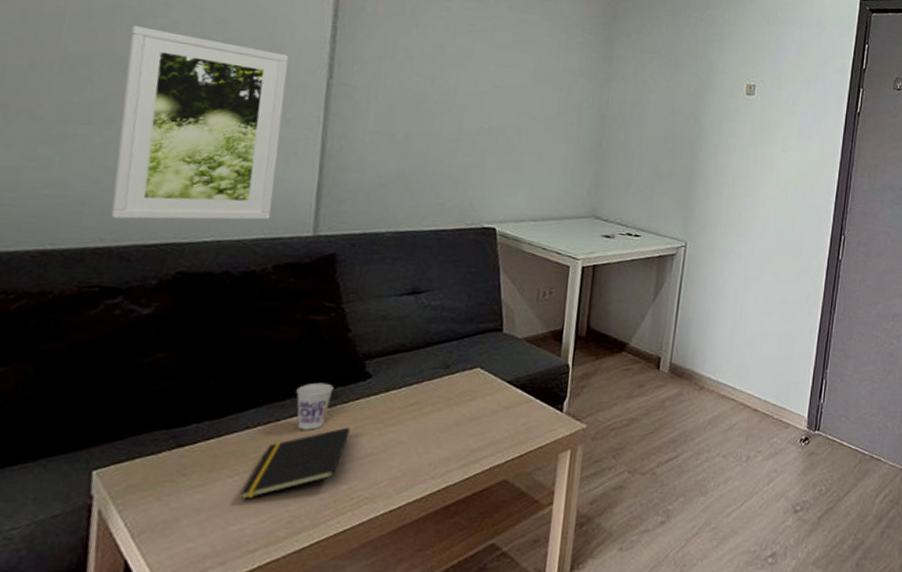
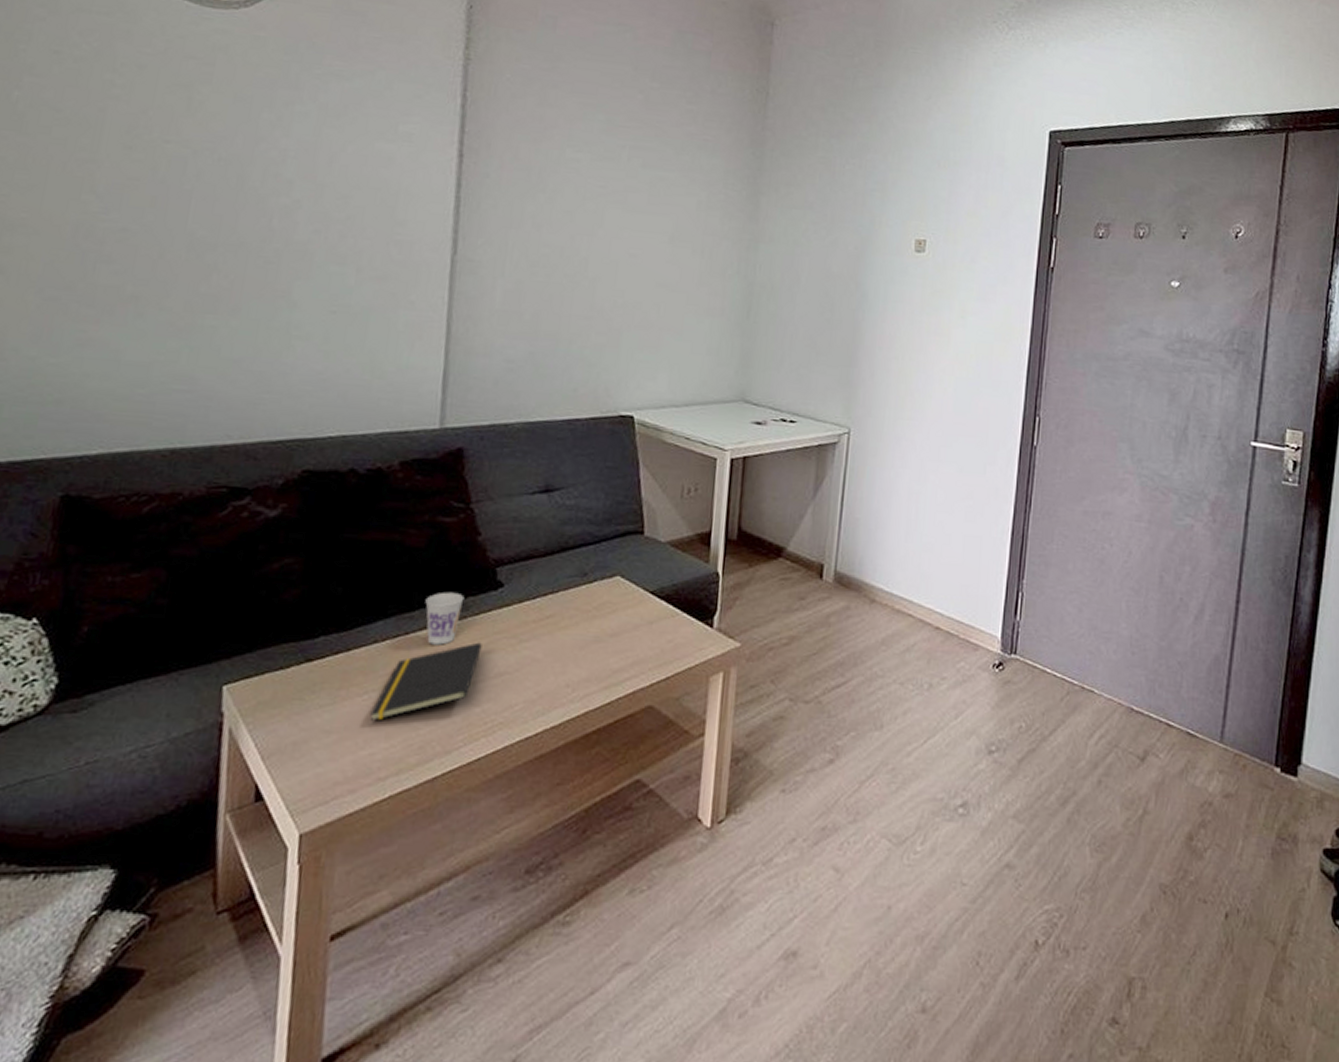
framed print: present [110,25,289,220] -> none [237,207,412,415]

